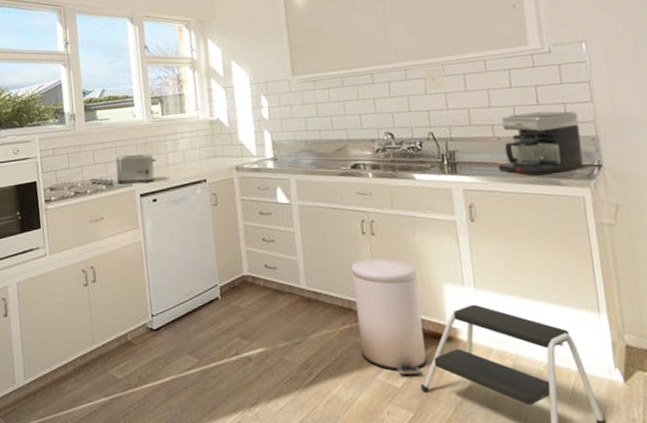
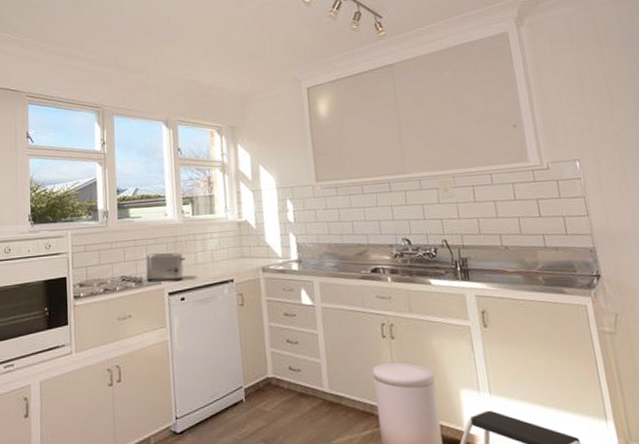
coffee maker: present [497,111,584,176] -> none [506,223,584,284]

